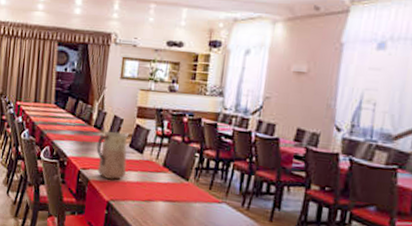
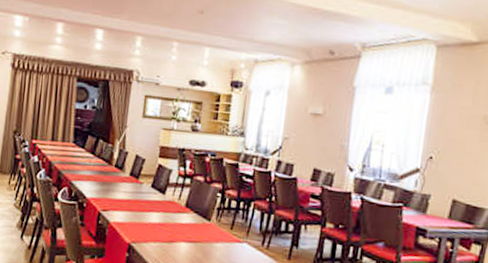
vase: present [96,130,130,180] -> none [117,171,152,221]

